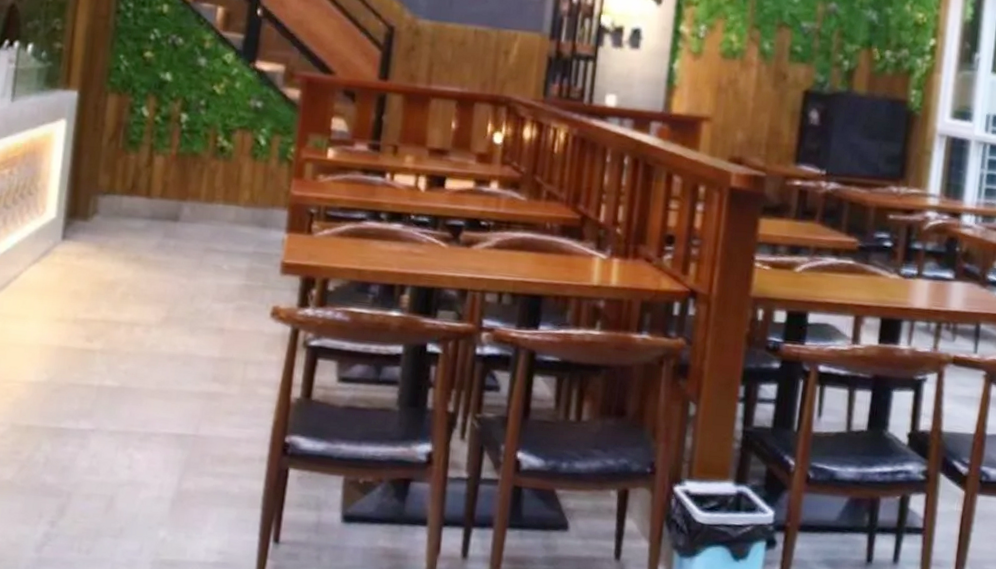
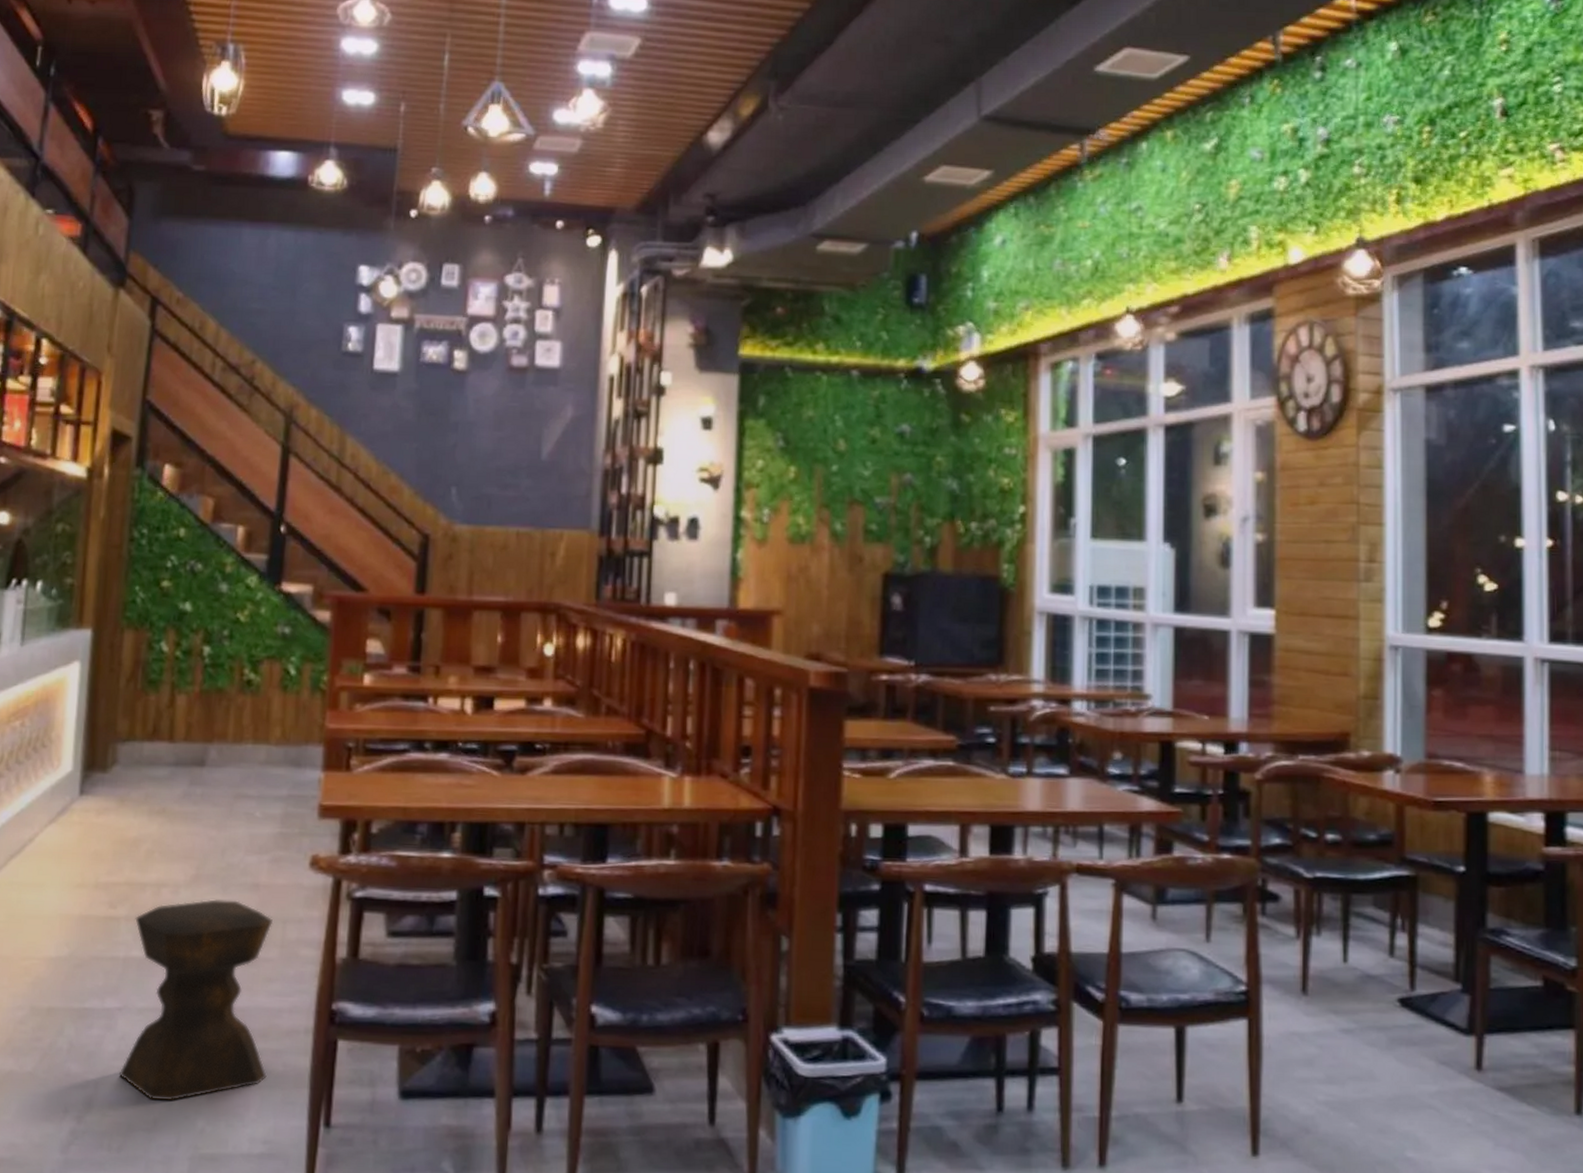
stool: none [90,339,236,513] -> present [118,899,274,1102]

